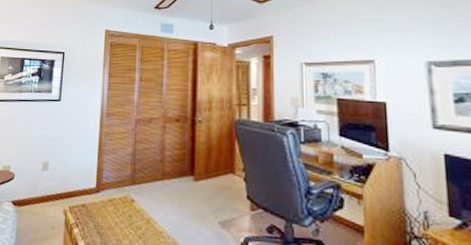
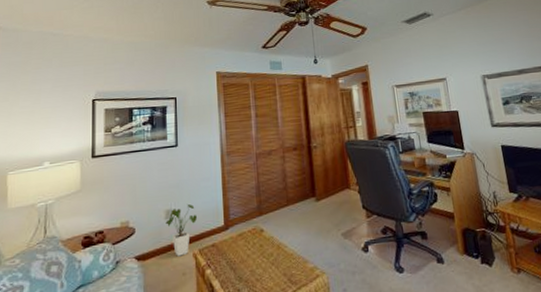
house plant: none [42,159,71,210] -> present [165,203,197,257]

